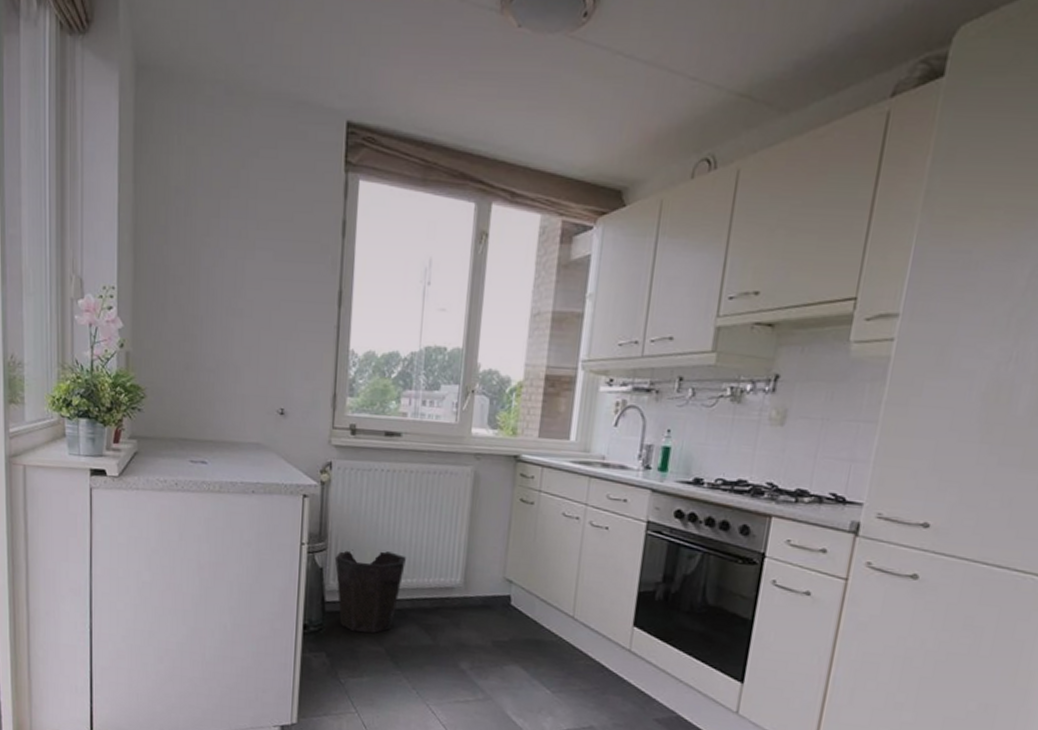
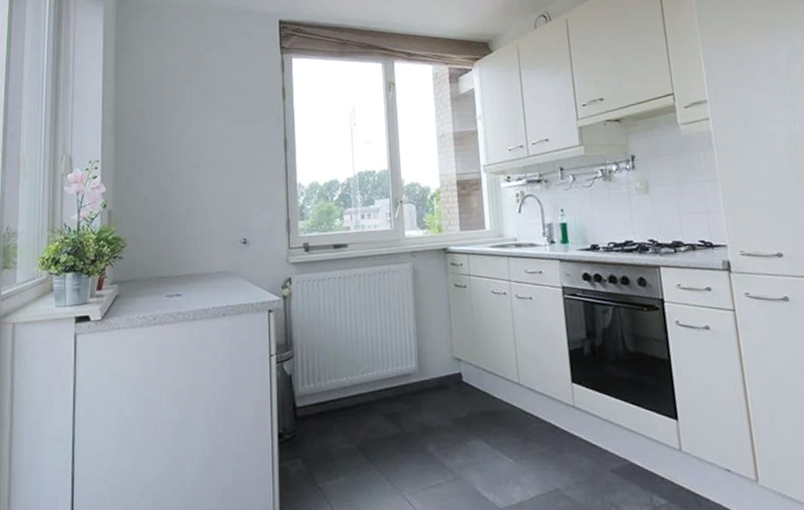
waste bin: present [334,549,406,633] -> none [301,350,365,433]

